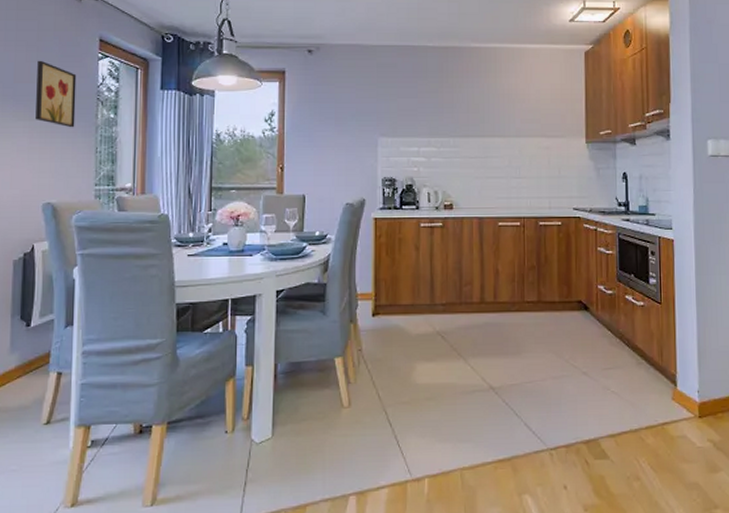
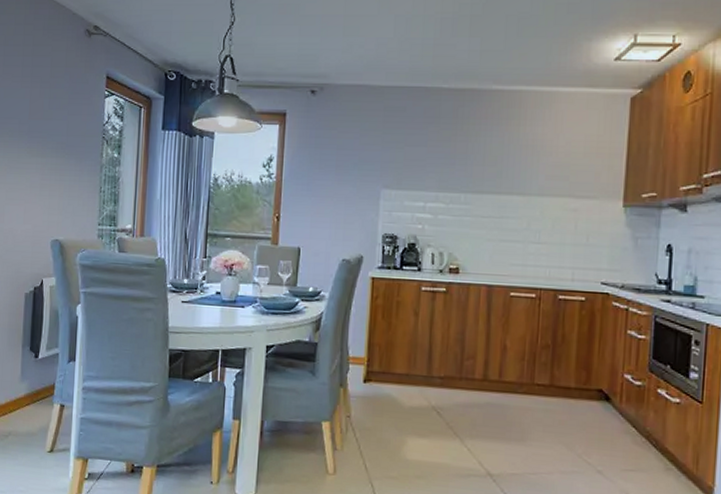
wall art: present [36,60,77,128] -> none [47,97,85,166]

